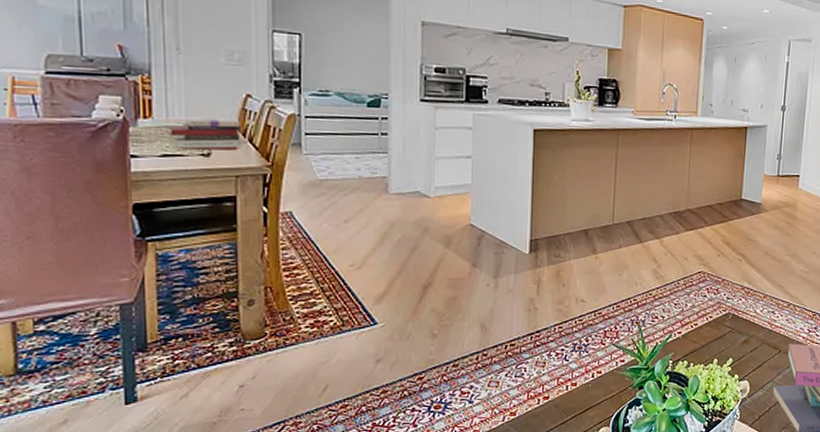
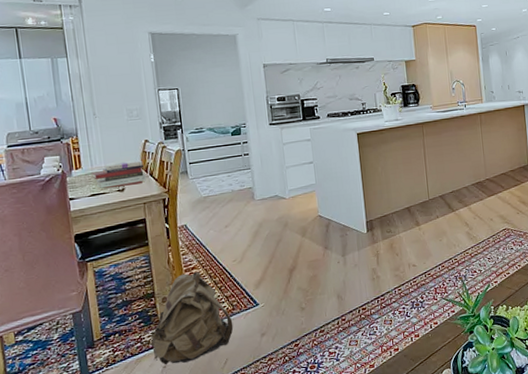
backpack: none [227,273,340,384] -> present [151,272,234,365]

